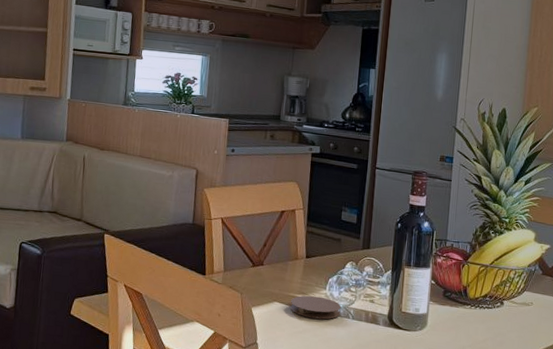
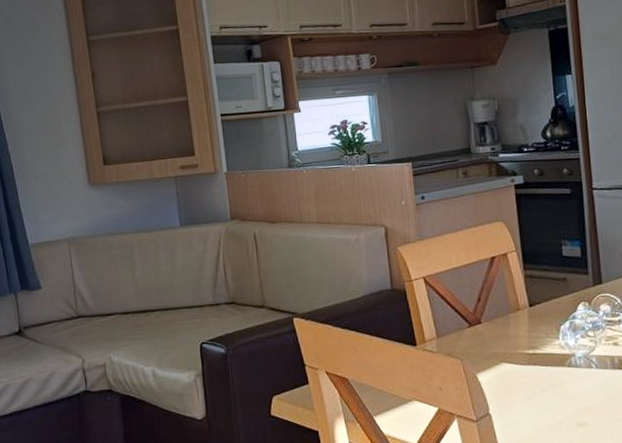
coaster: present [290,295,342,320] -> none [519,348,582,375]

